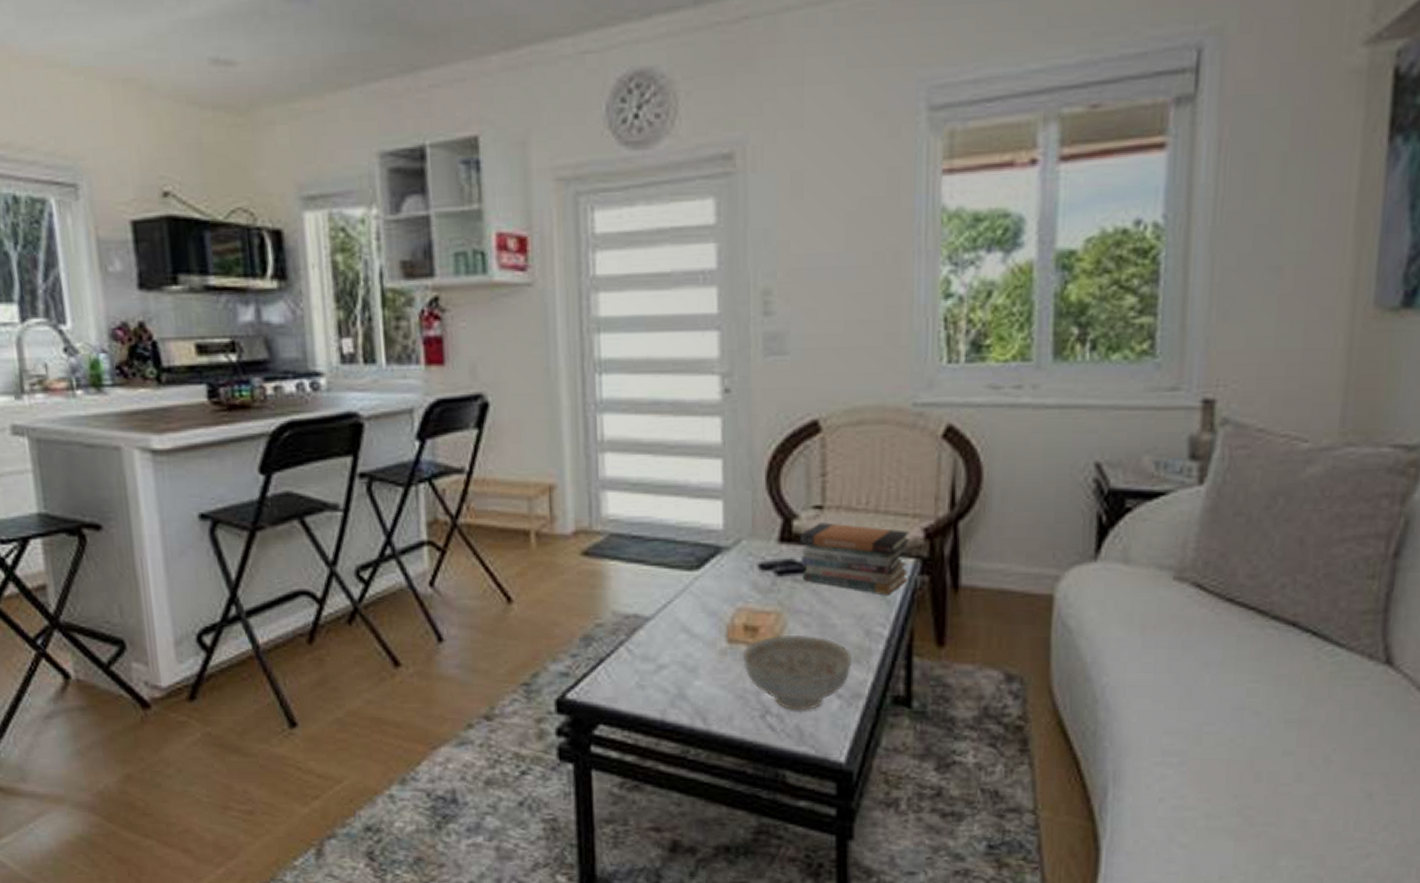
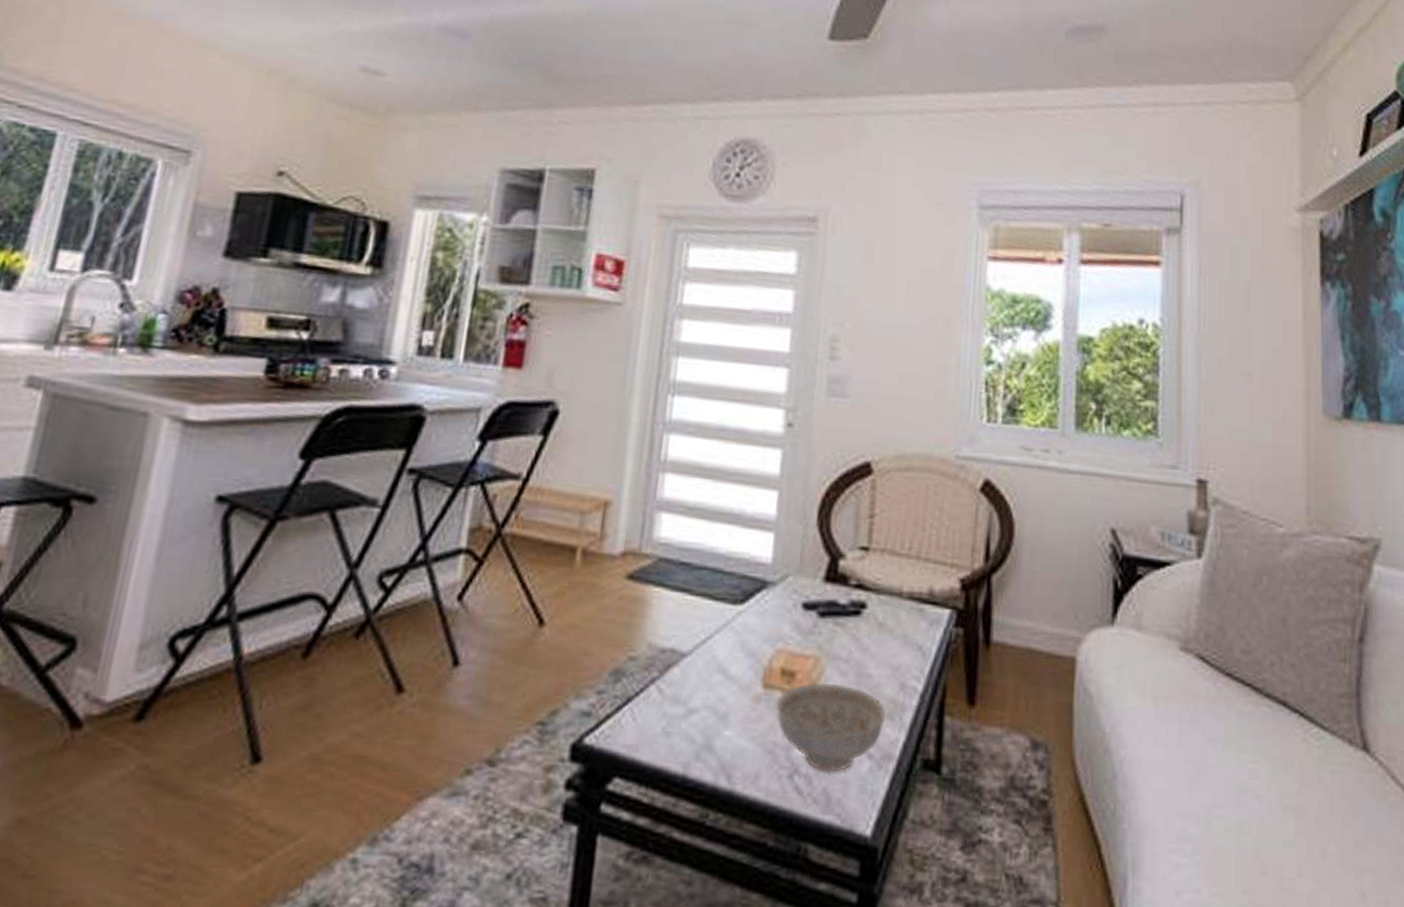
book stack: present [800,522,911,595] -> none [842,564,948,646]

